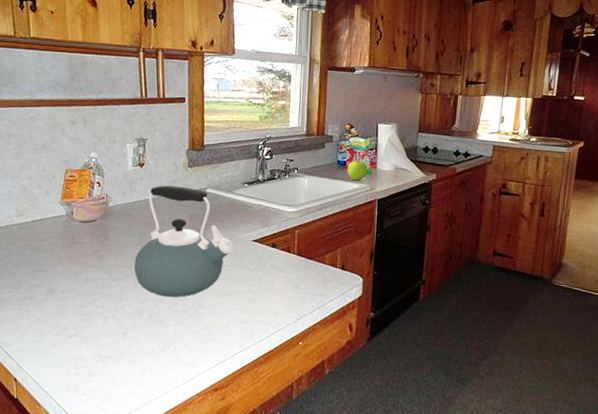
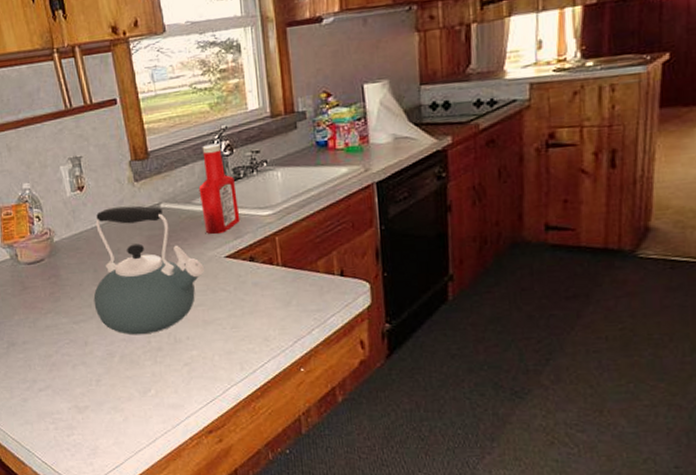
ketchup bottle: none [239,147,270,222] -> present [198,143,240,235]
apple: present [347,160,368,181] -> none [330,136,357,164]

